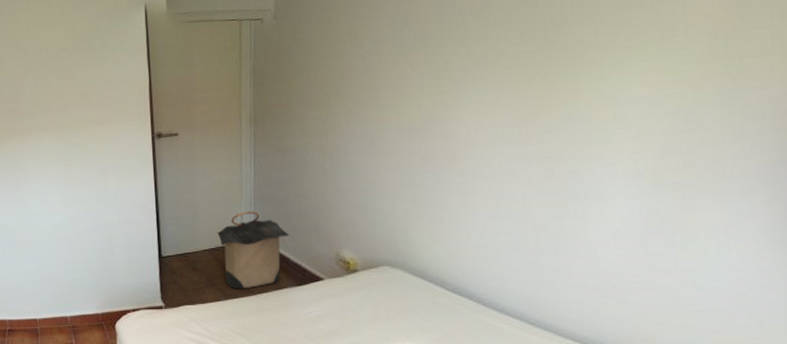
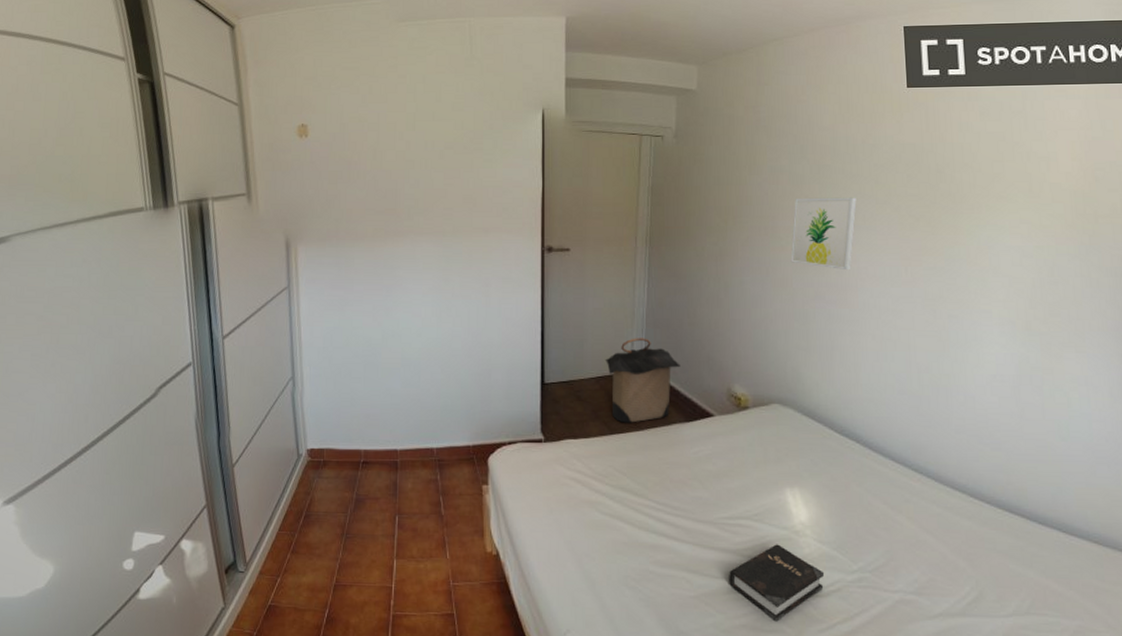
wall art: none [396,60,465,135] -> present [790,197,857,271]

